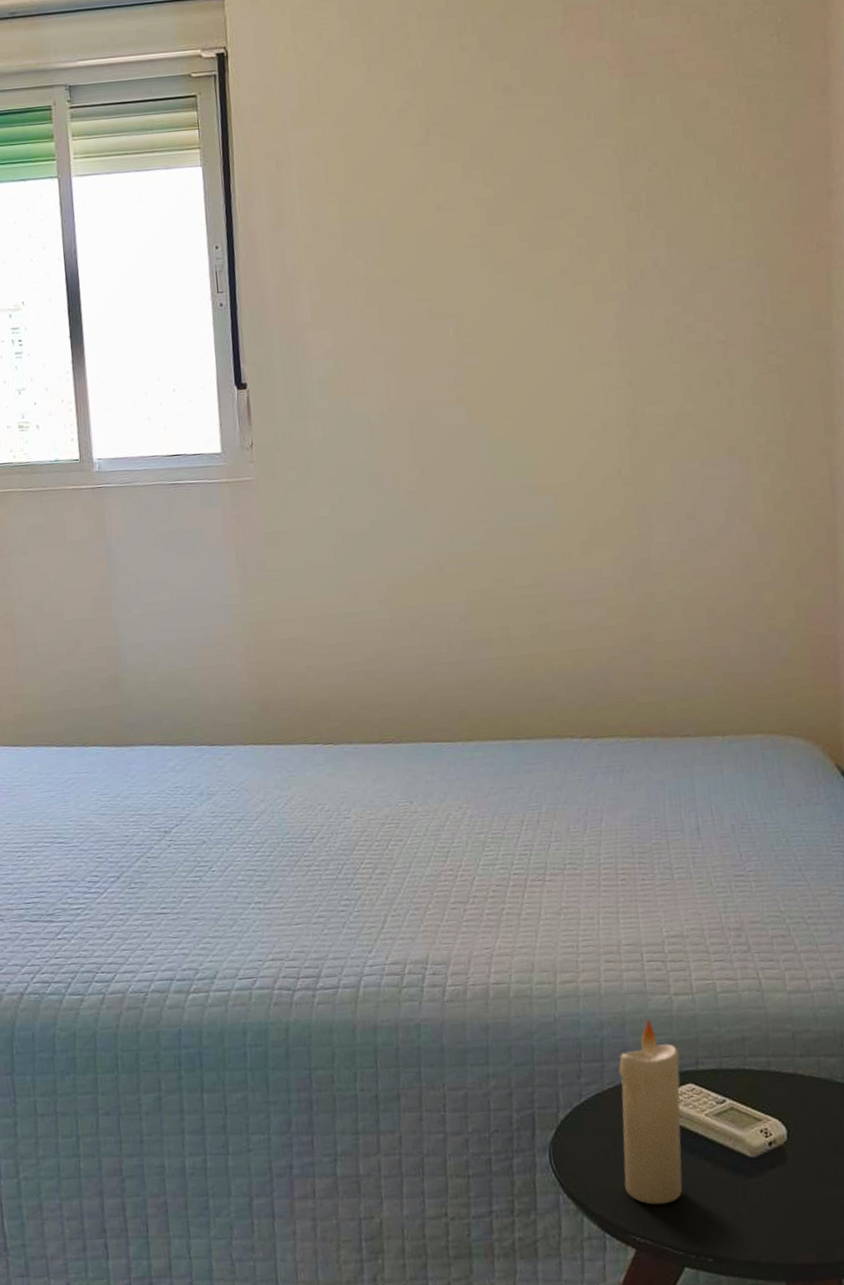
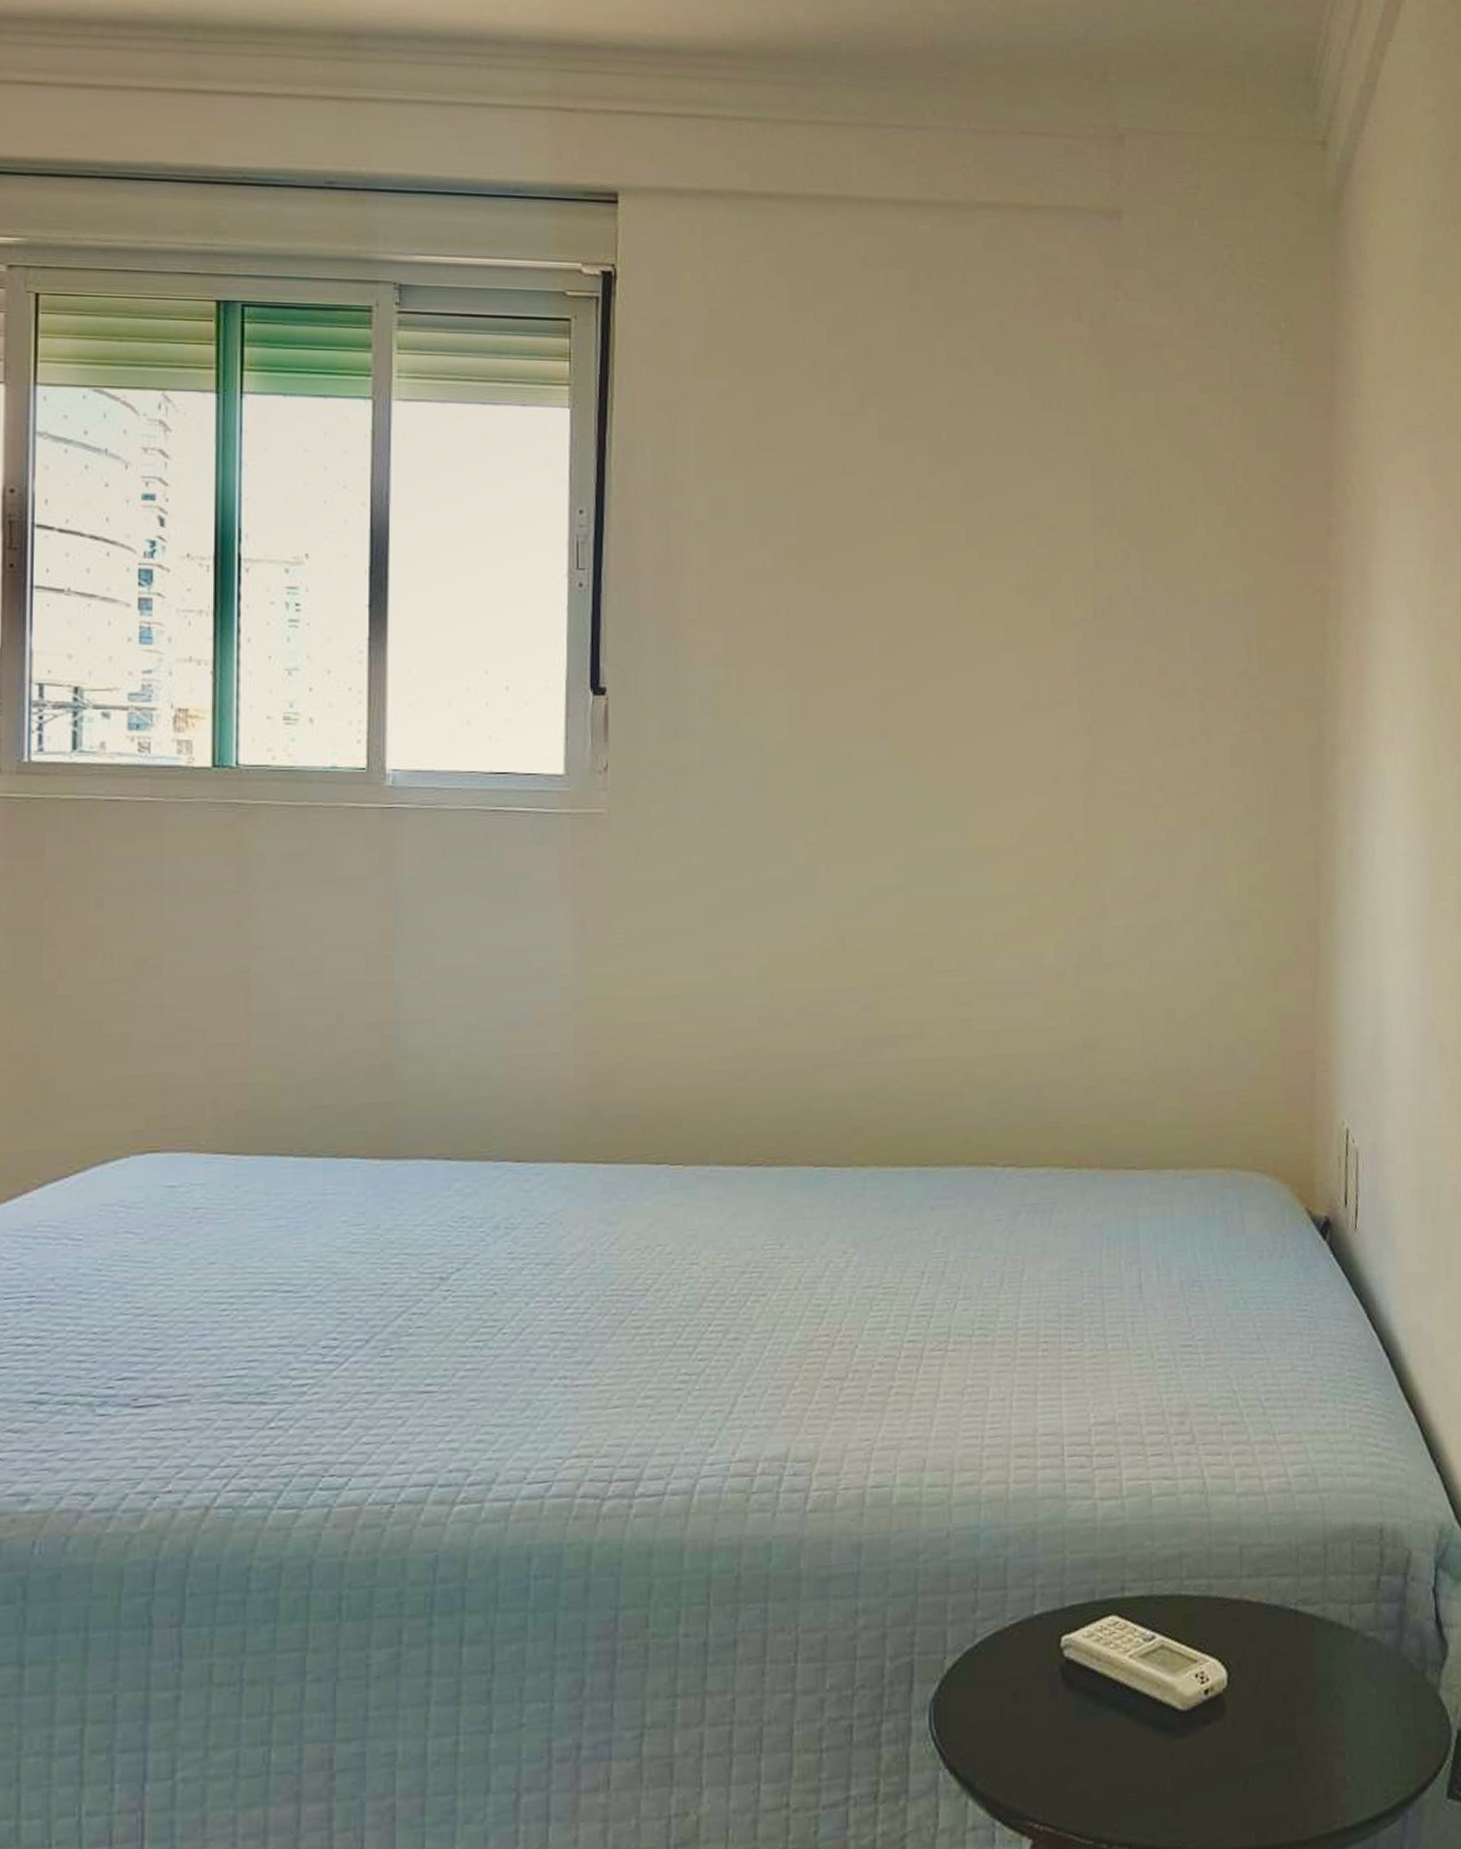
candle: present [619,1019,683,1205] -> none [1023,1532,1101,1779]

